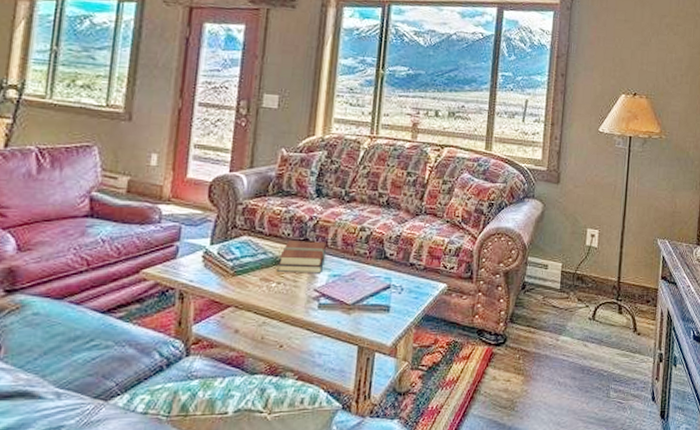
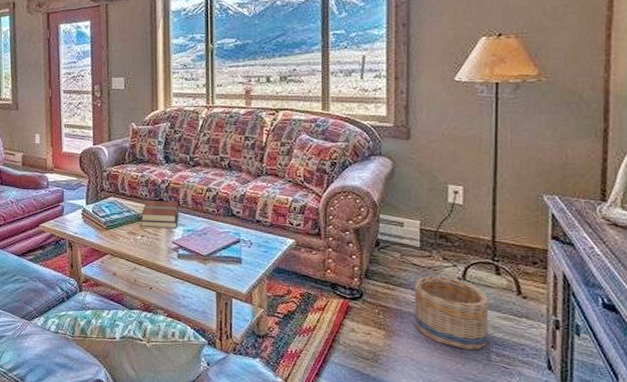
basket: none [549,317,612,388] -> present [414,276,489,350]

